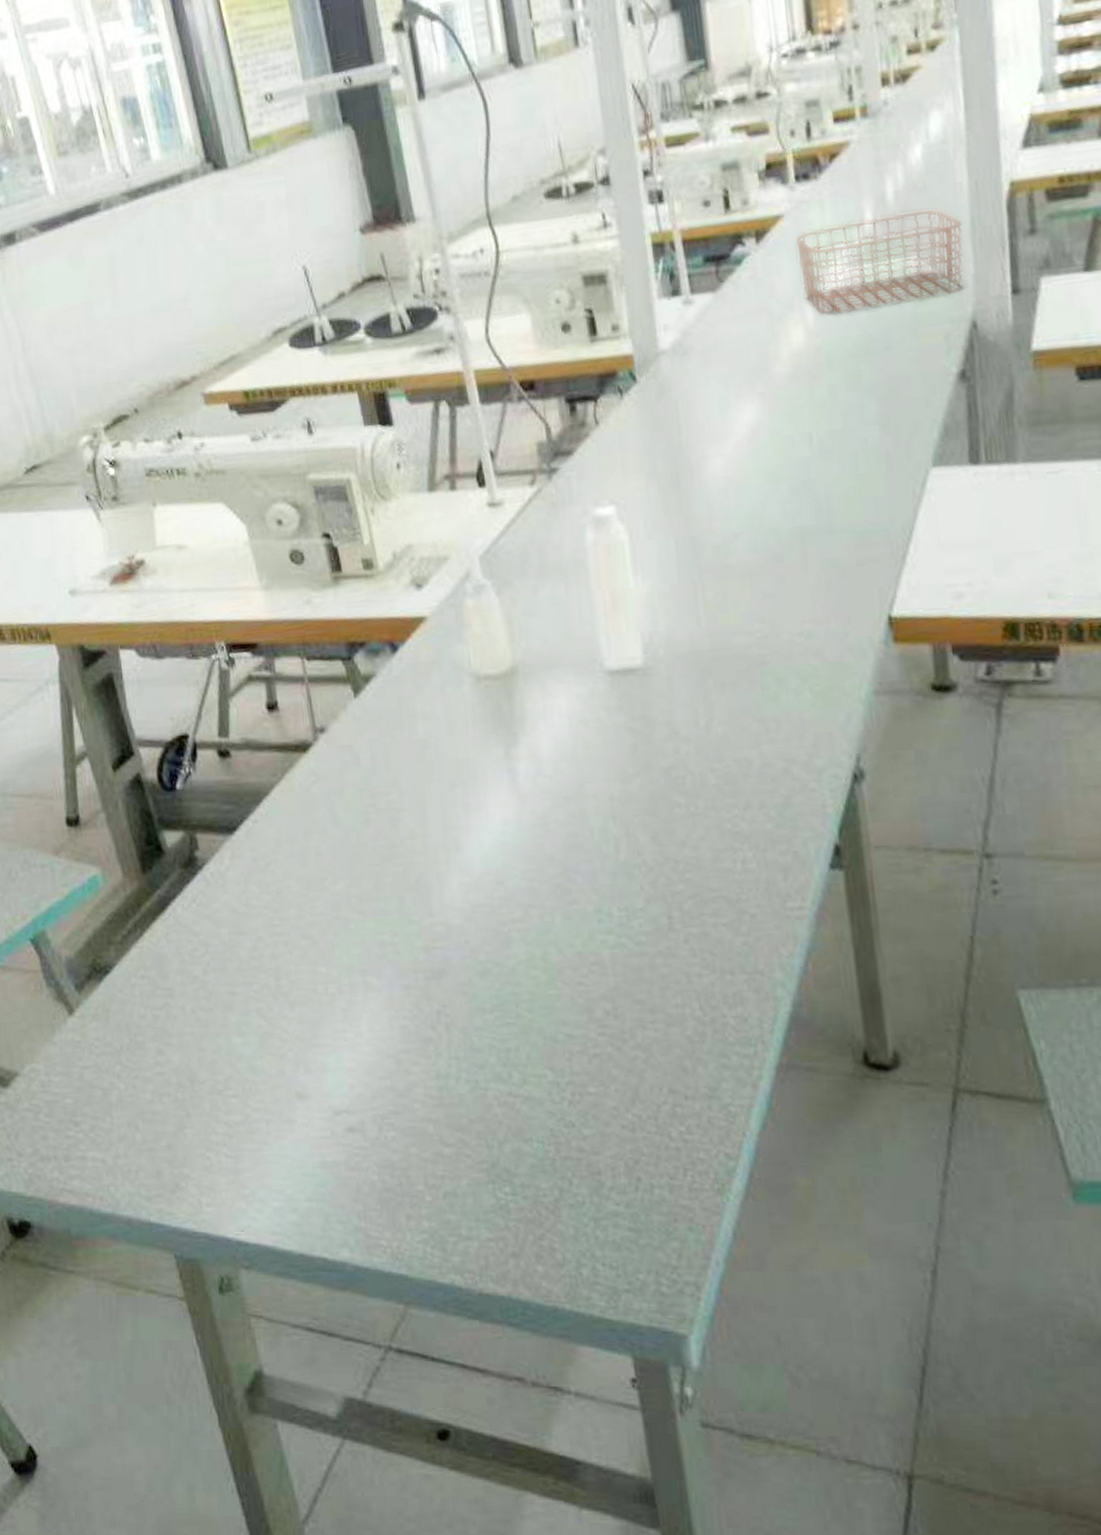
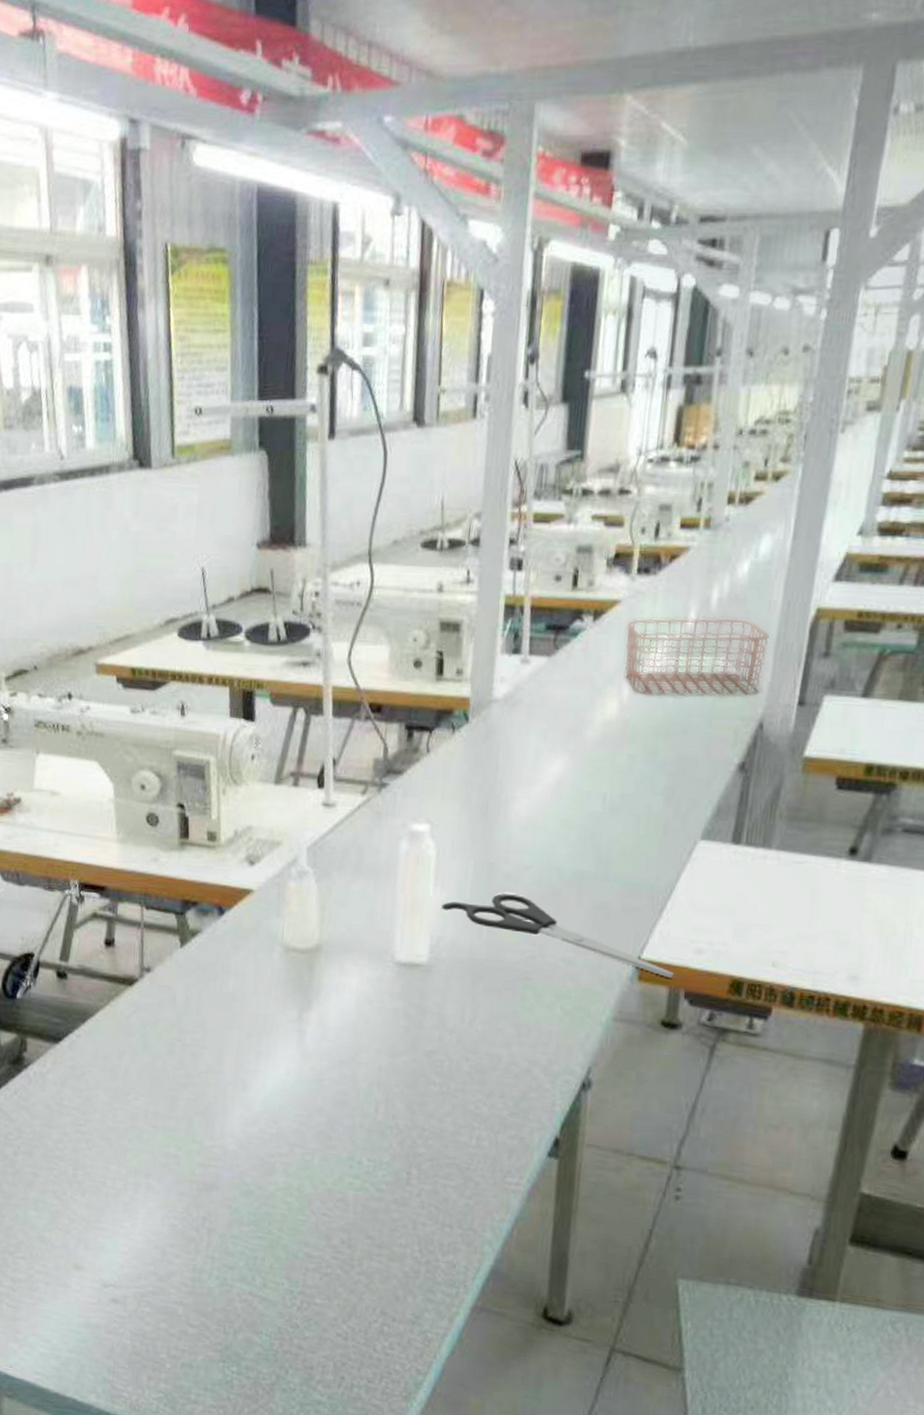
scissors: none [647,568,934,634] -> present [442,893,674,979]

